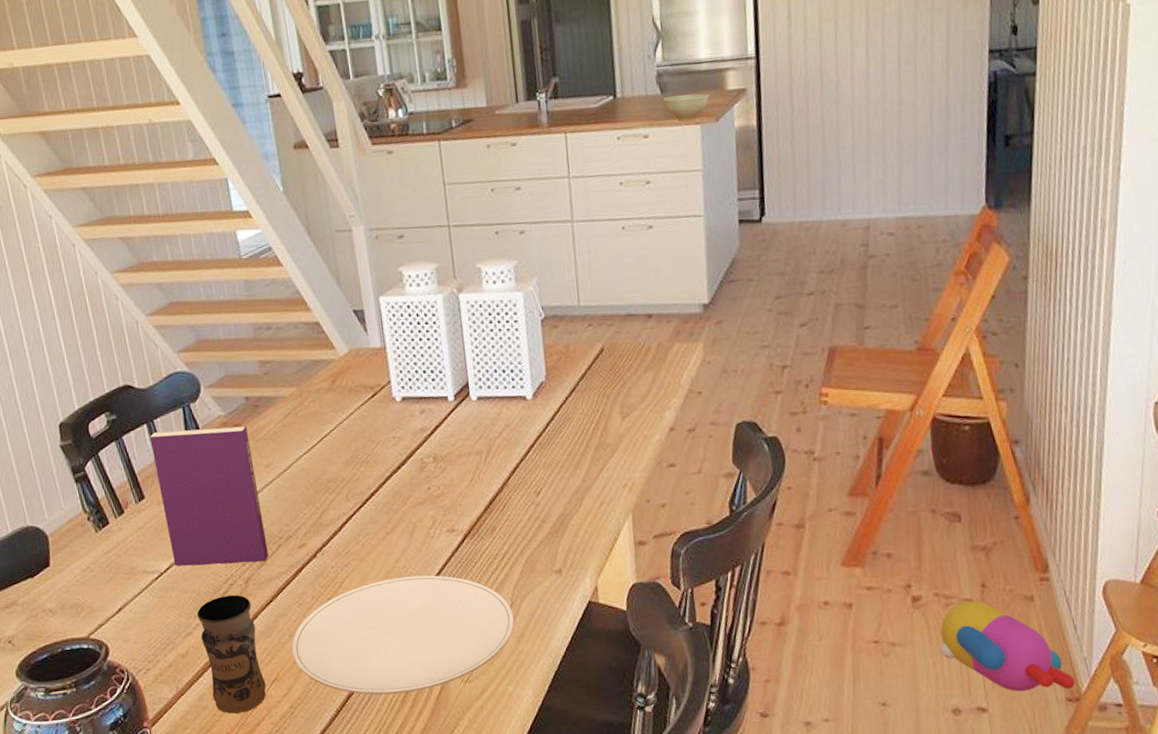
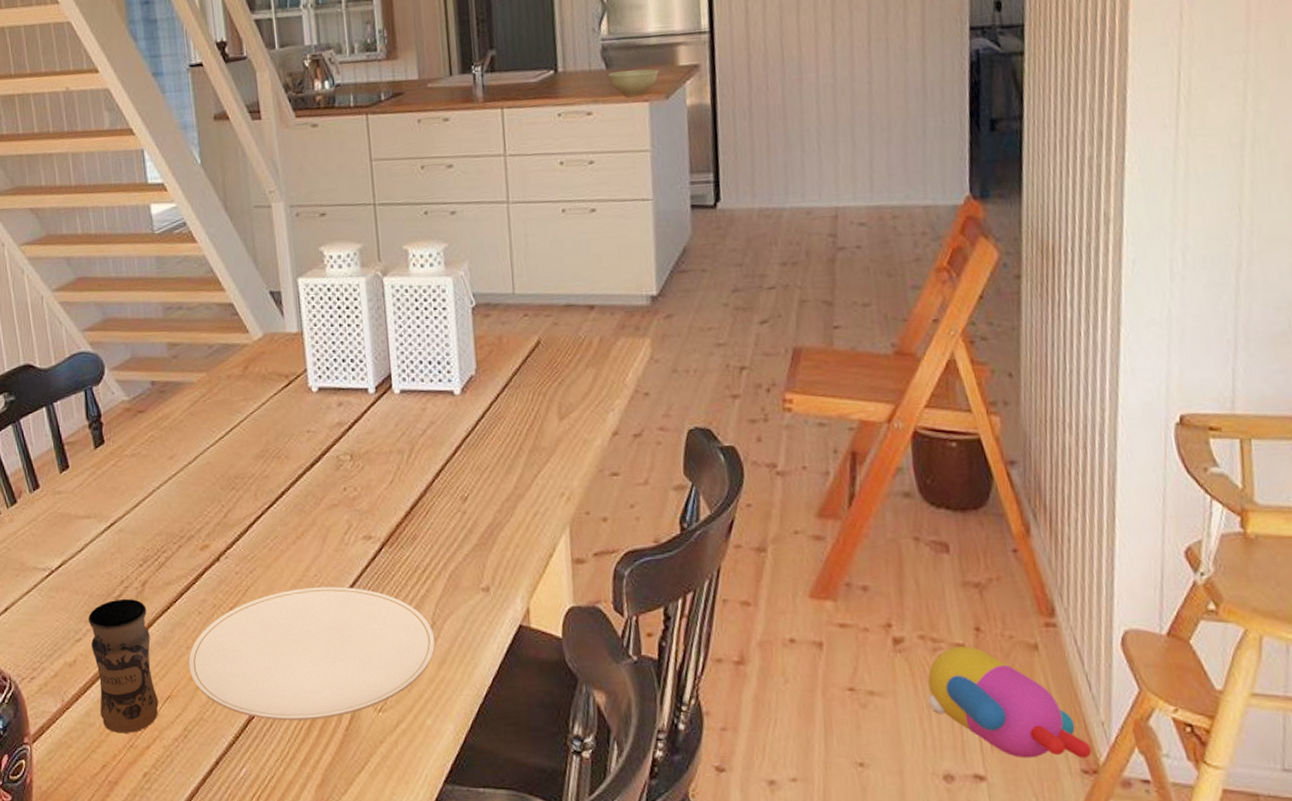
book: present [149,426,269,567] -> none [48,412,168,564]

